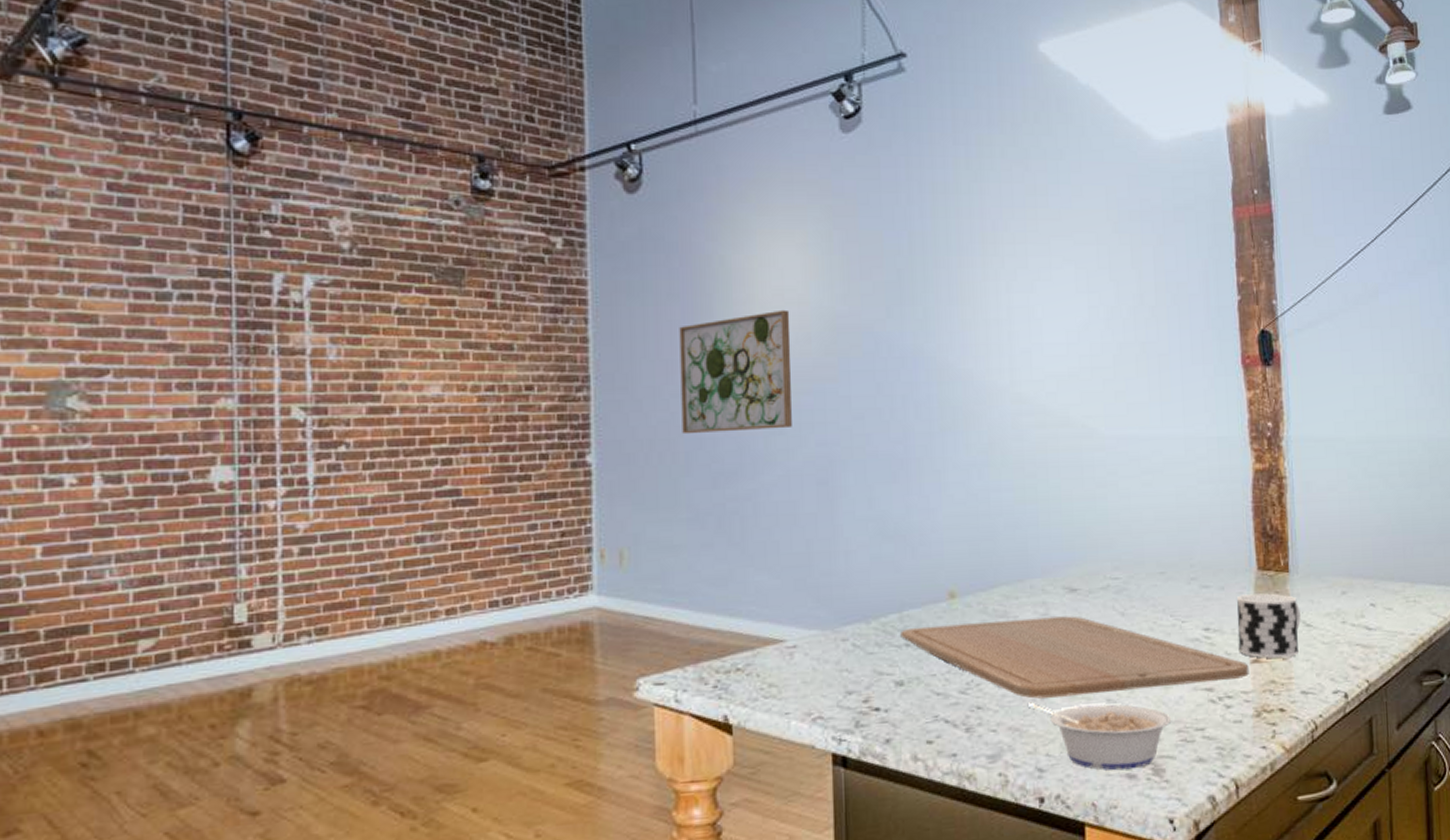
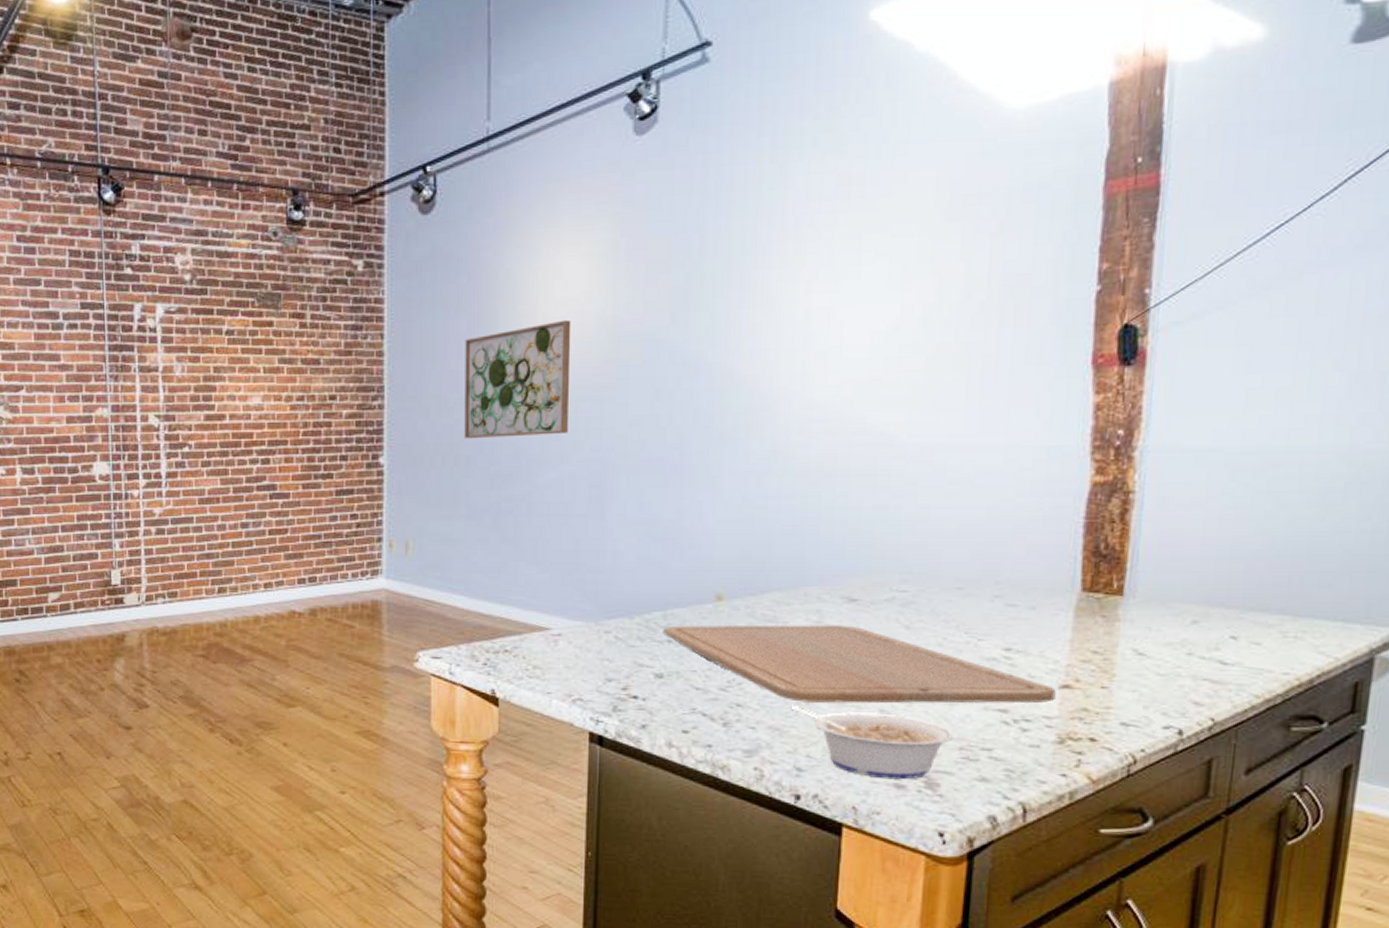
cup: present [1237,593,1301,659] -> none [1045,616,1132,687]

